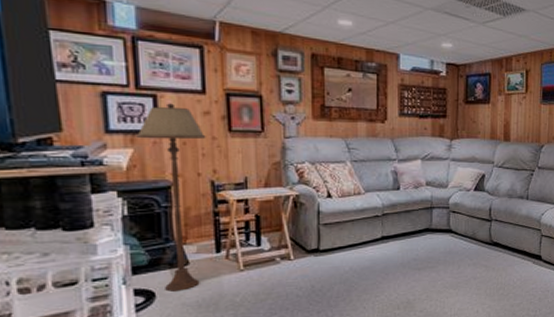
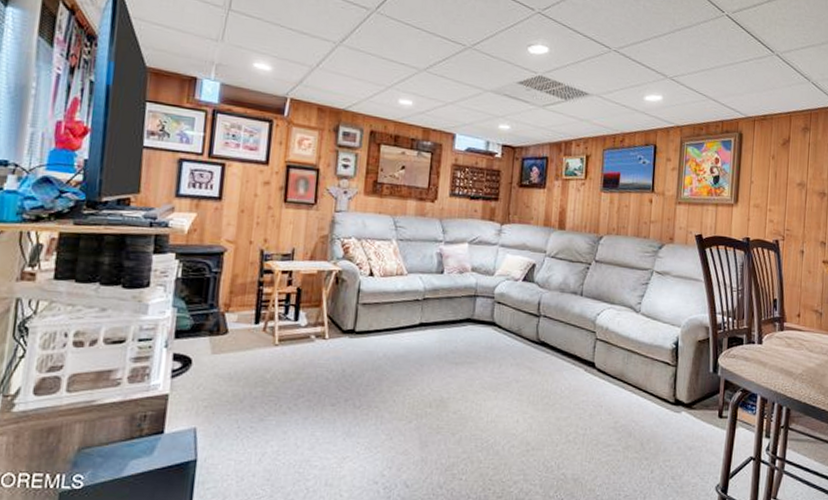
floor lamp: present [137,103,206,292] -> none [201,172,263,360]

